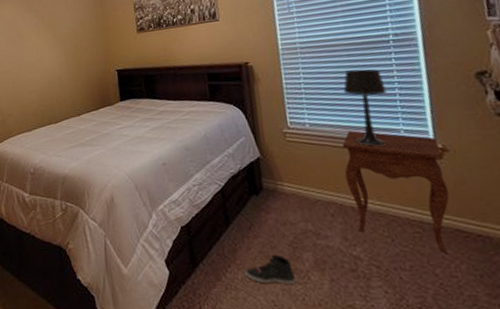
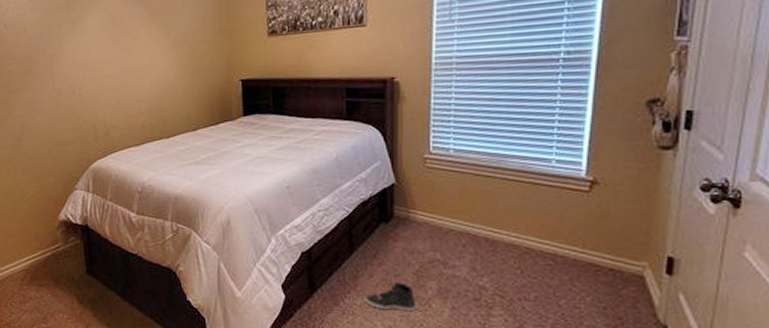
side table: present [341,131,450,254] -> none [483,159,591,287]
table lamp: present [343,69,387,147] -> none [497,90,545,176]

